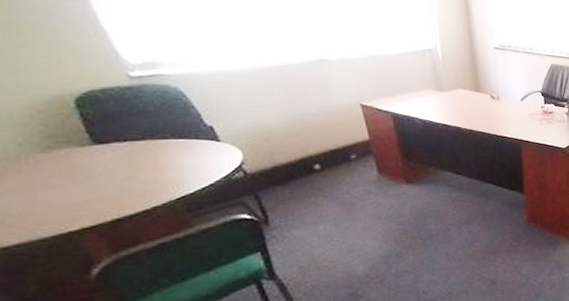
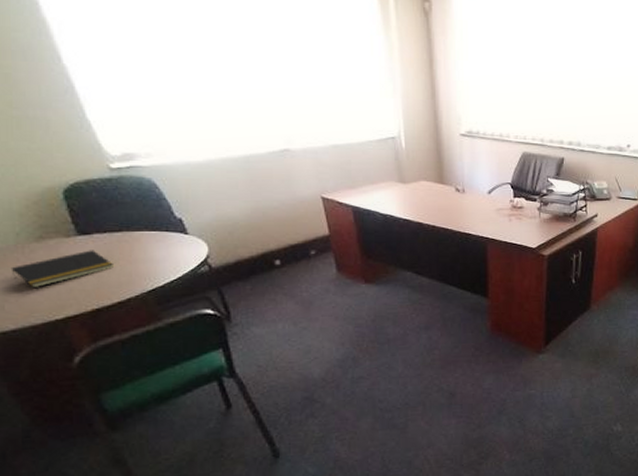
notepad: none [12,159,136,201] -> present [10,250,113,289]

